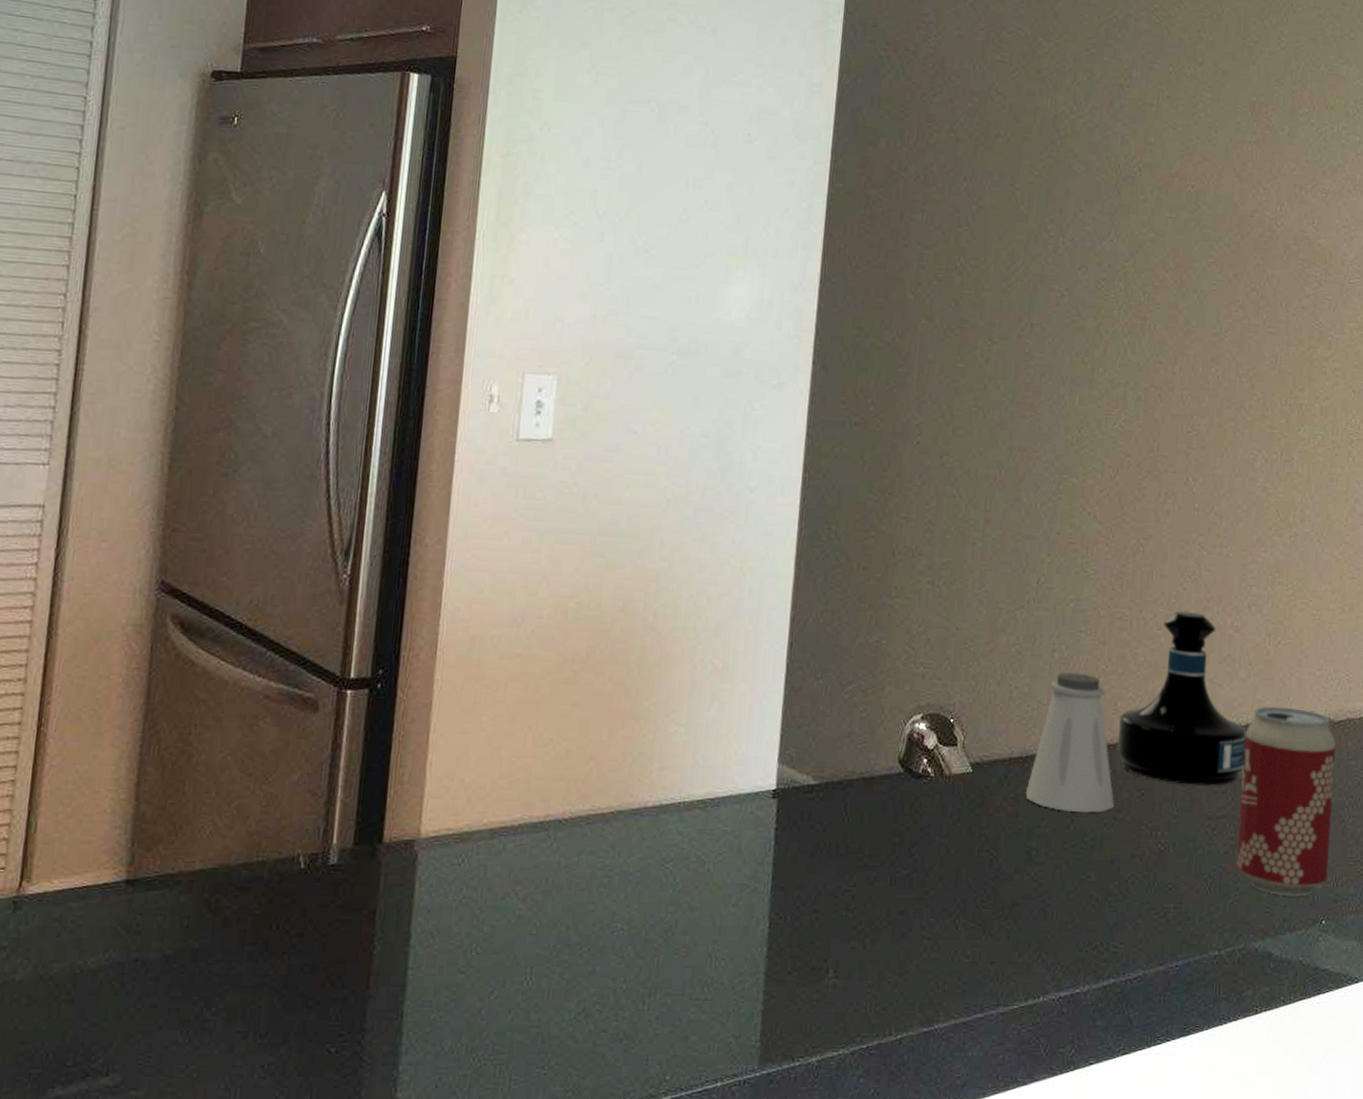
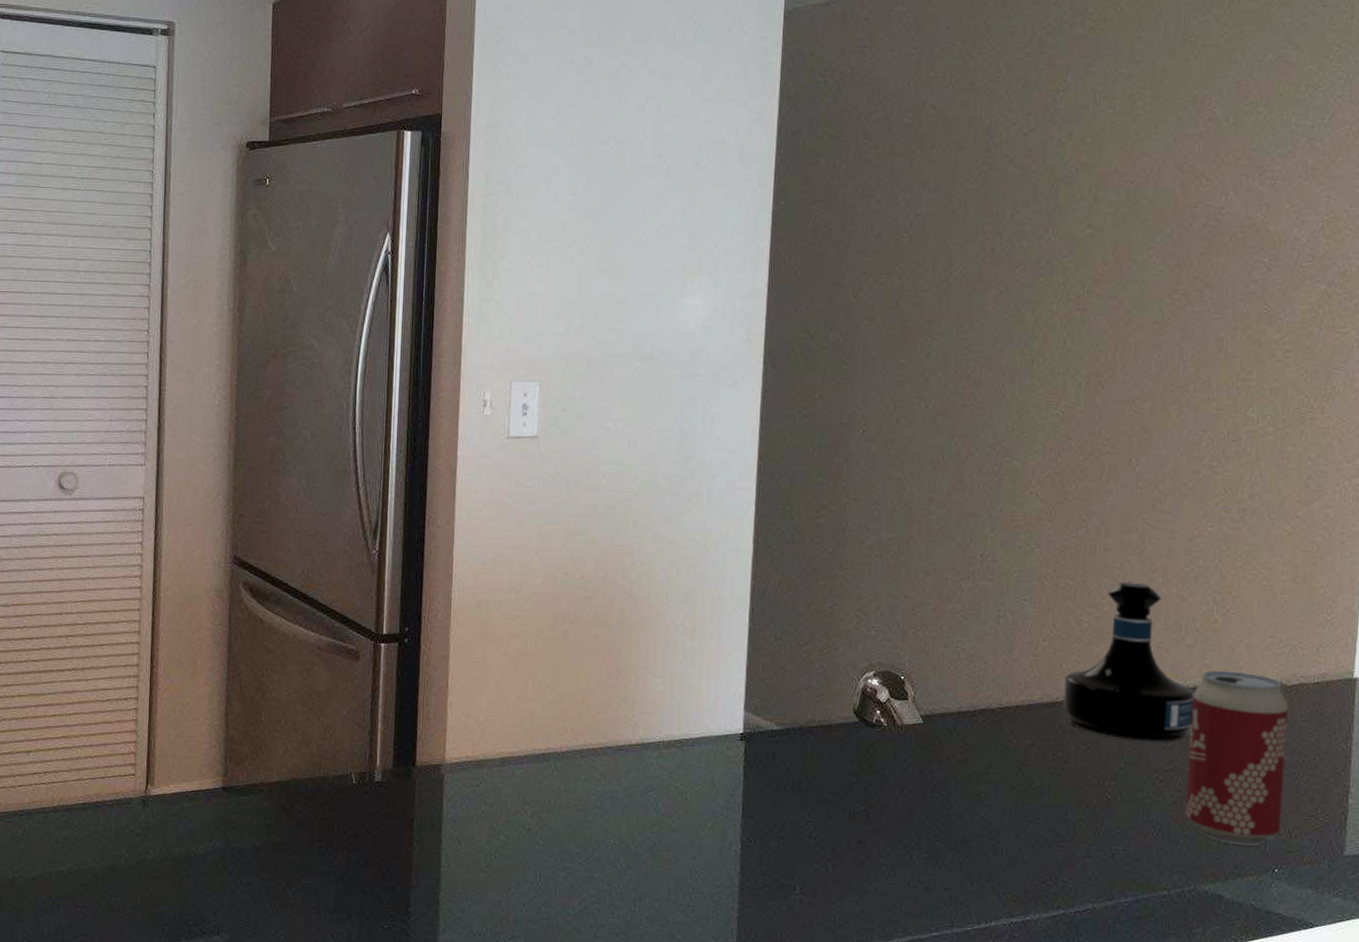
saltshaker: present [1025,672,1115,813] -> none [974,636,1062,762]

